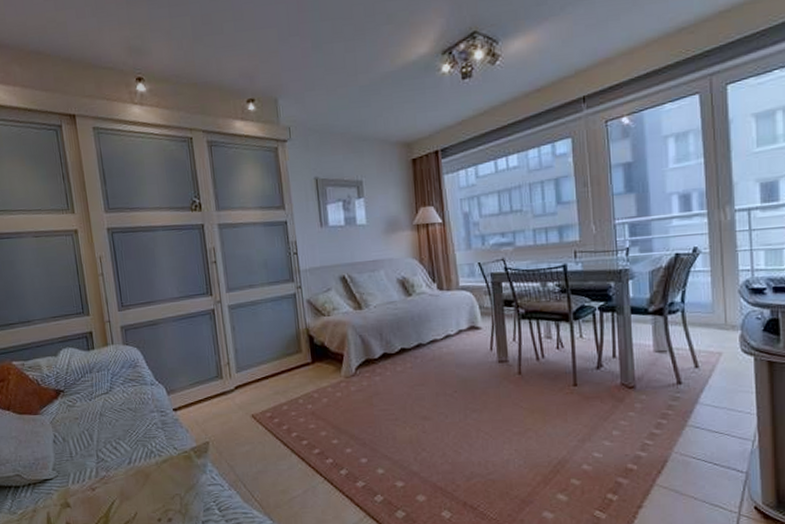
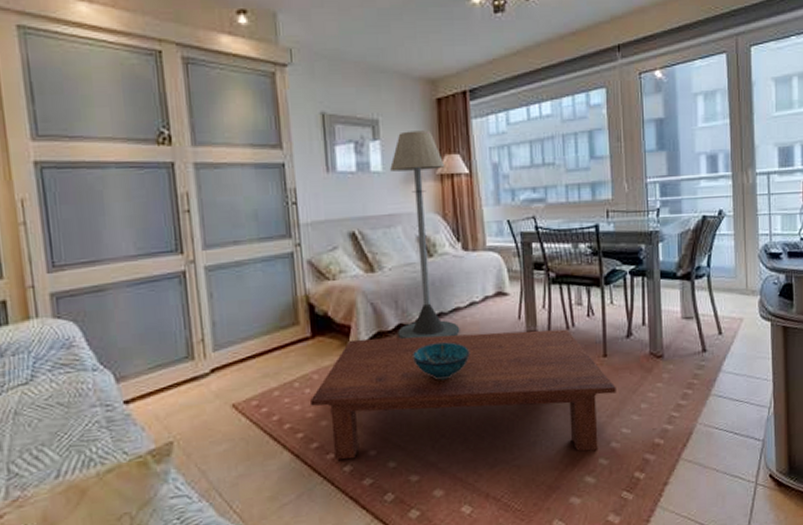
coffee table: none [312,360,587,471] -> present [311,329,616,460]
floor lamp: none [373,187,437,366] -> present [390,130,460,340]
decorative bowl: none [395,369,447,402] -> present [411,342,470,380]

